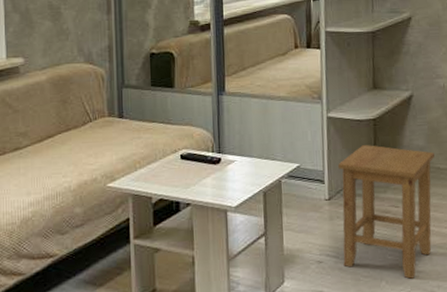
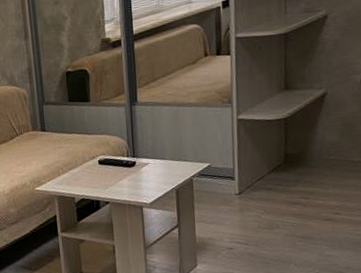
stool: present [338,144,435,279] -> none [248,142,348,262]

